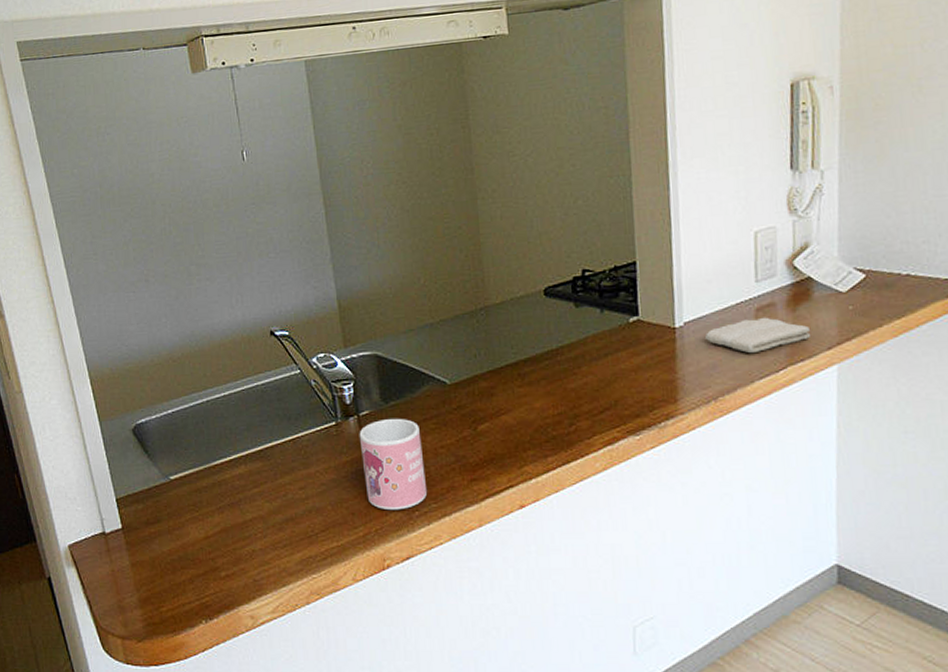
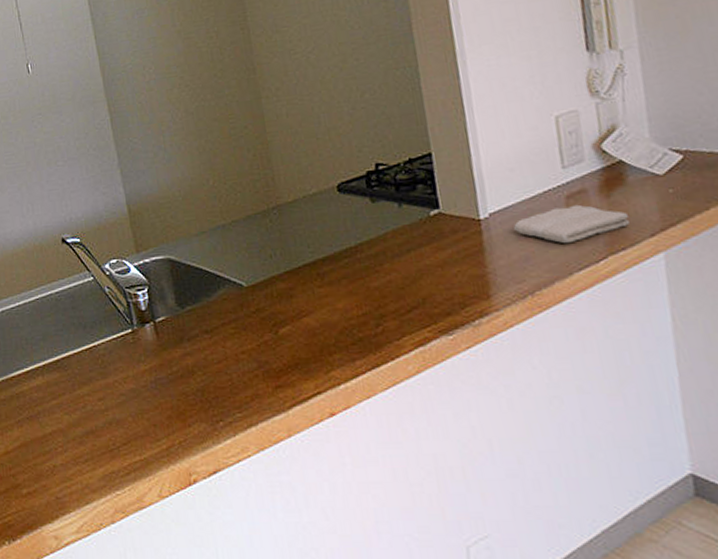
mug: present [359,418,428,511] -> none [156,323,231,421]

